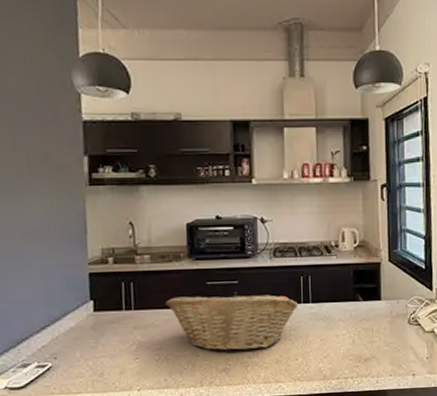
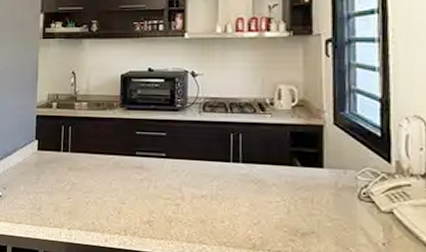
fruit basket: present [166,292,298,351] -> none [98,144,226,206]

